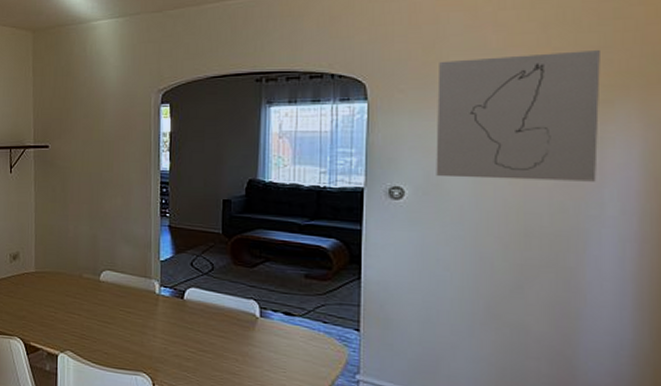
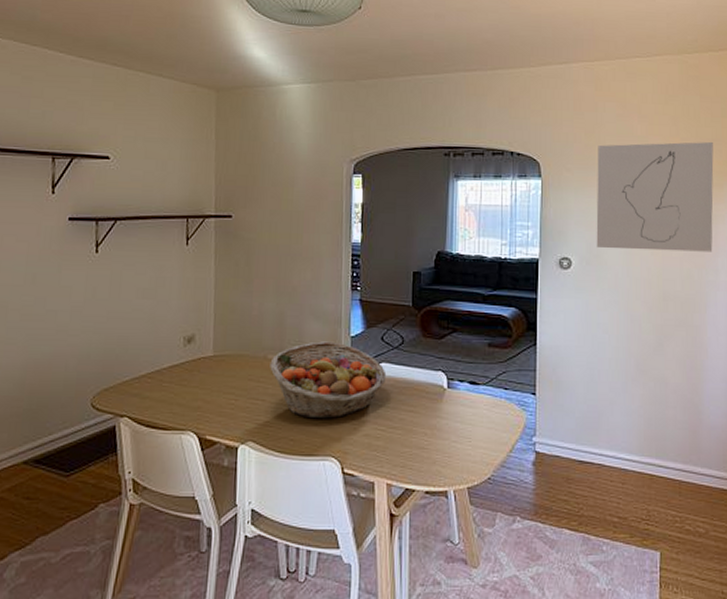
fruit basket: none [85,264,196,337] -> present [270,341,387,419]

